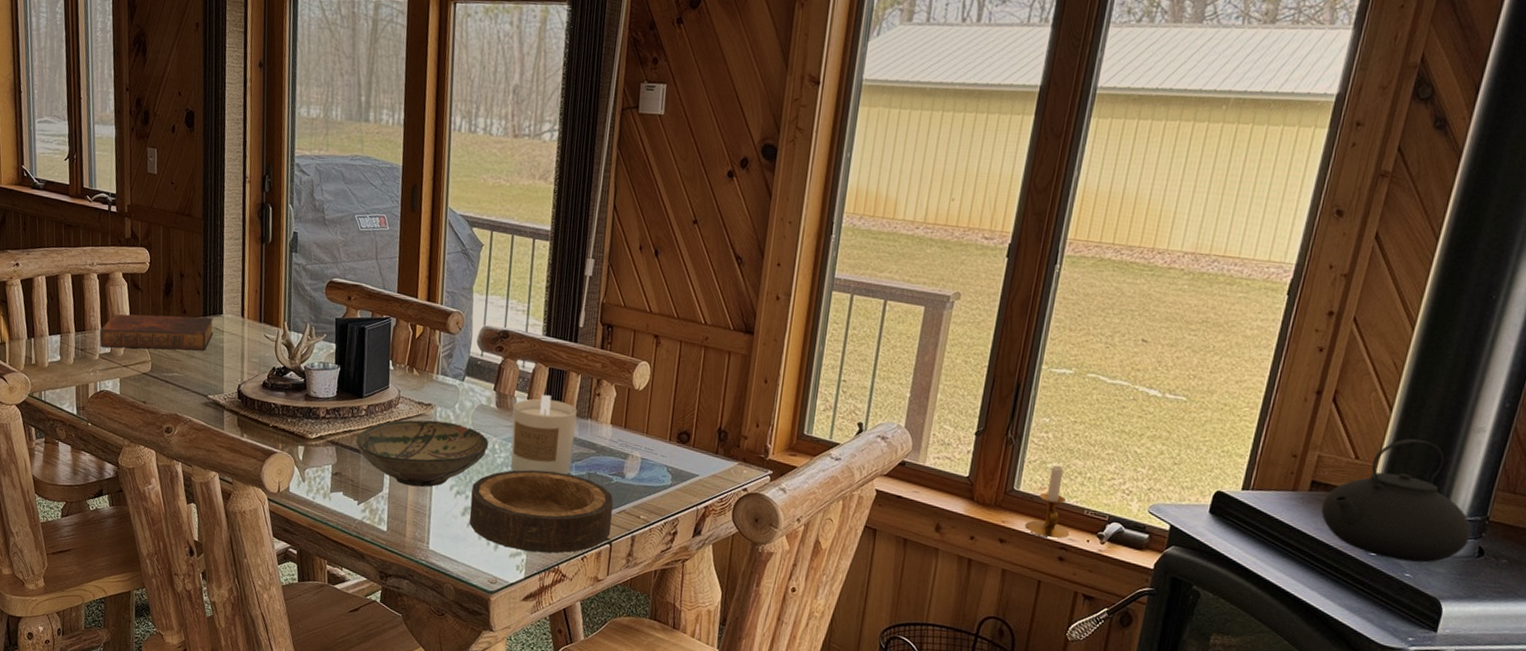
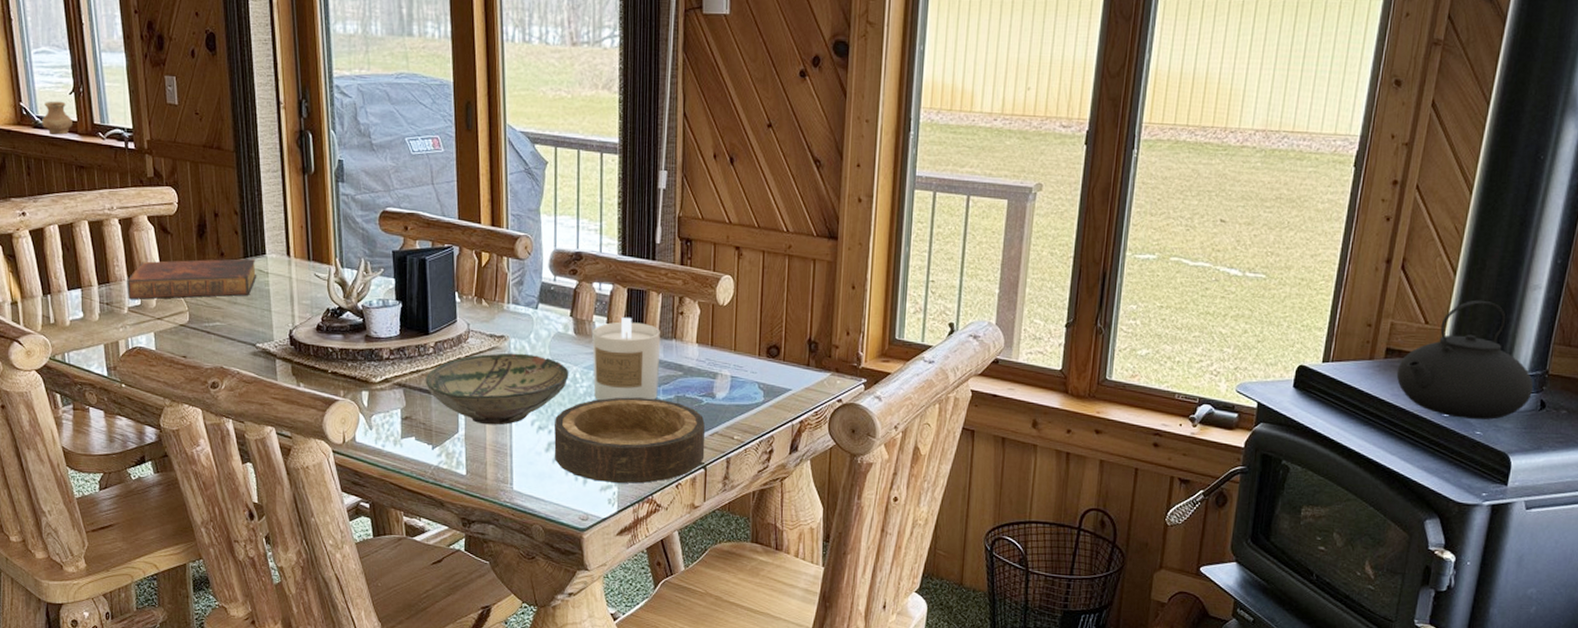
vase: none [39,165,65,197] -> present [42,101,72,136]
candlestick: present [1025,465,1070,539] -> none [1119,351,1163,425]

